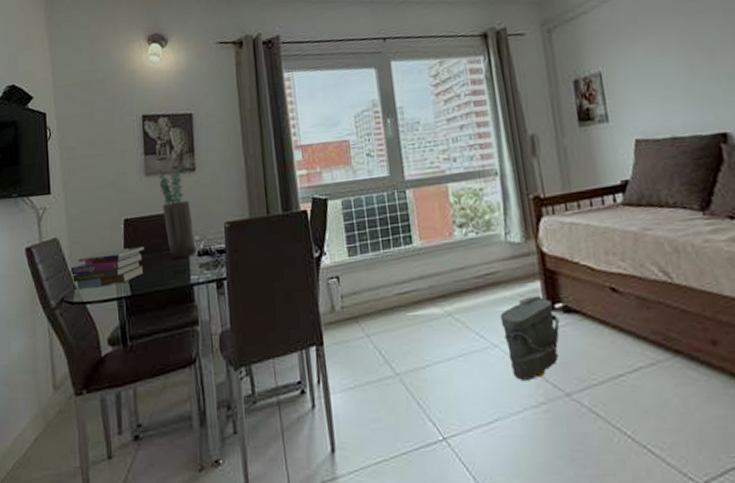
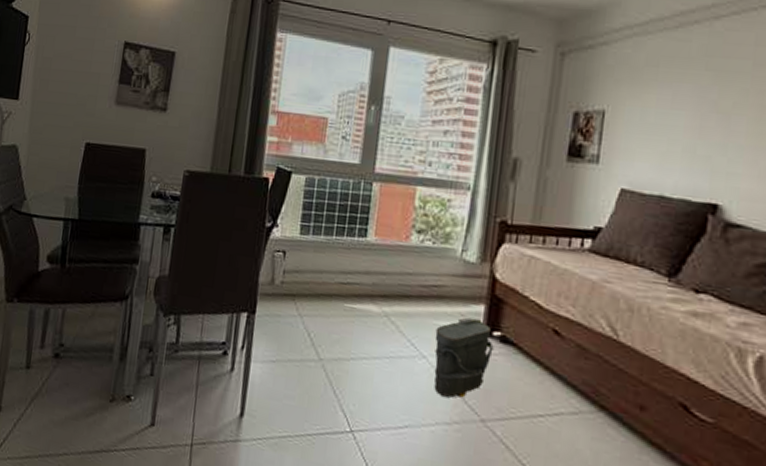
books: present [71,247,144,289] -> none [24,169,100,206]
vase: present [159,165,197,261] -> none [123,101,154,196]

